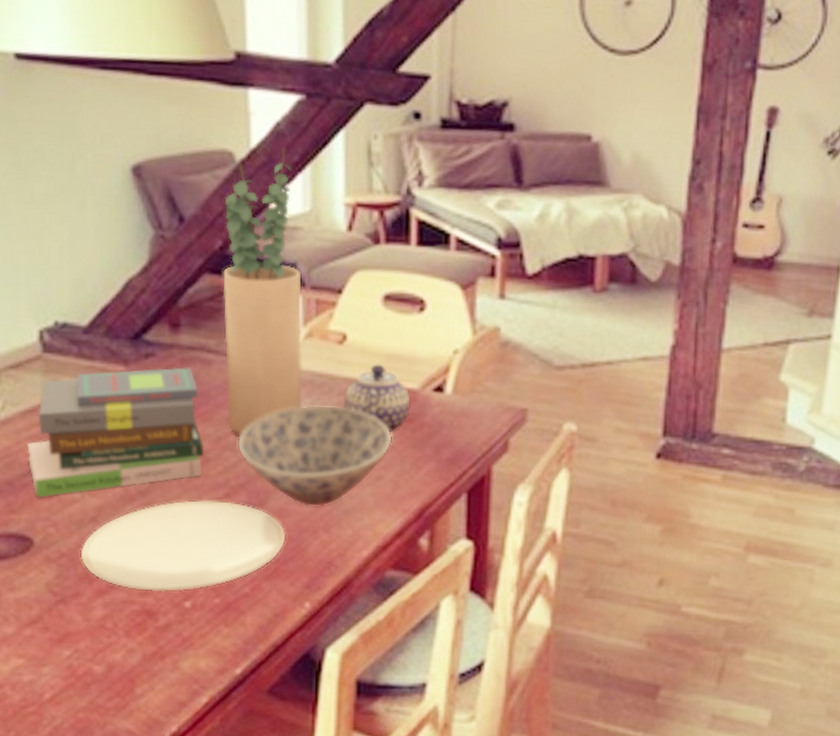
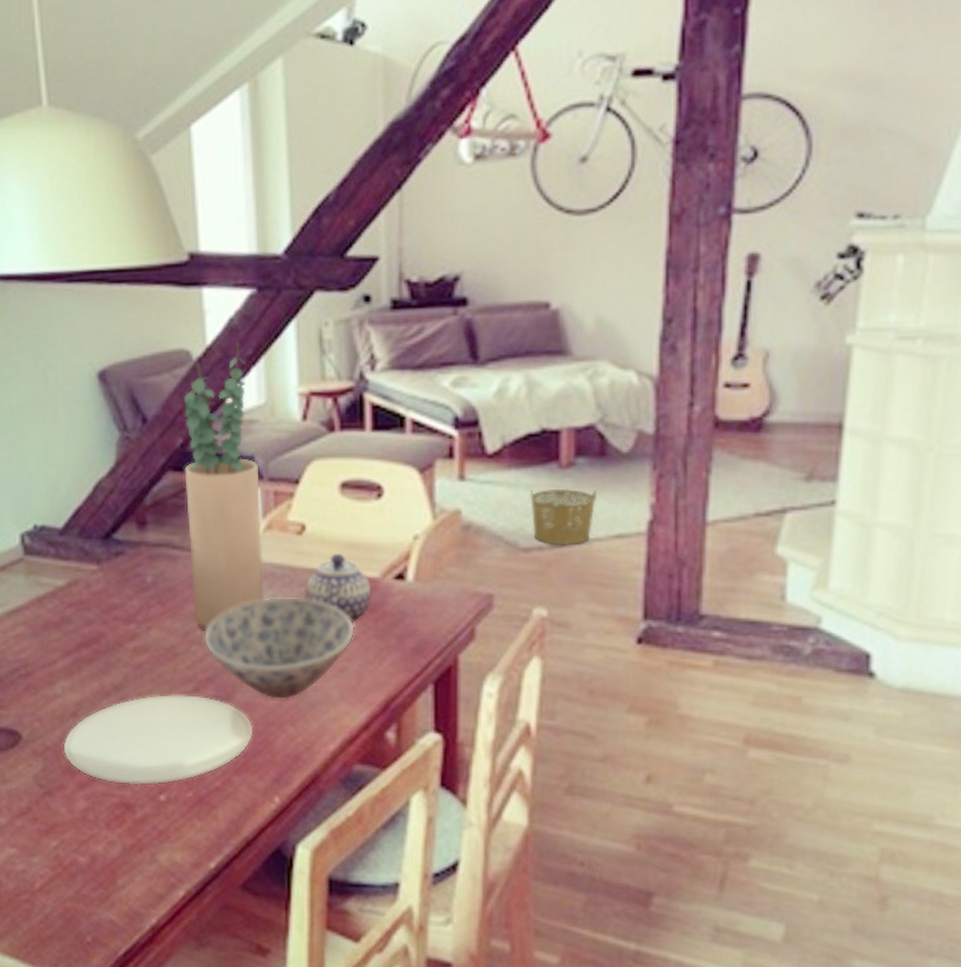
books: present [27,367,203,498] -> none [13,564,172,694]
basket: none [565,311,626,366] -> present [529,488,596,546]

